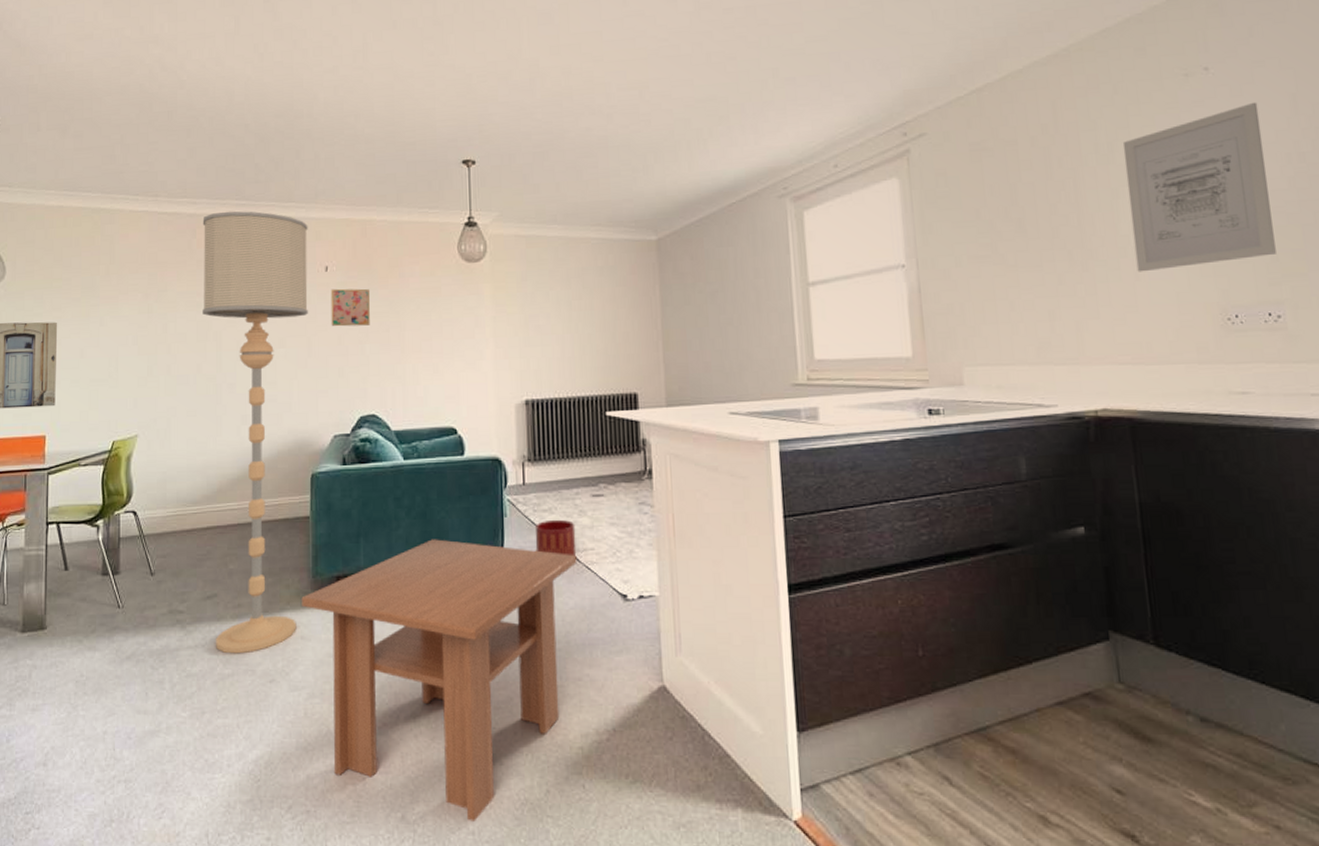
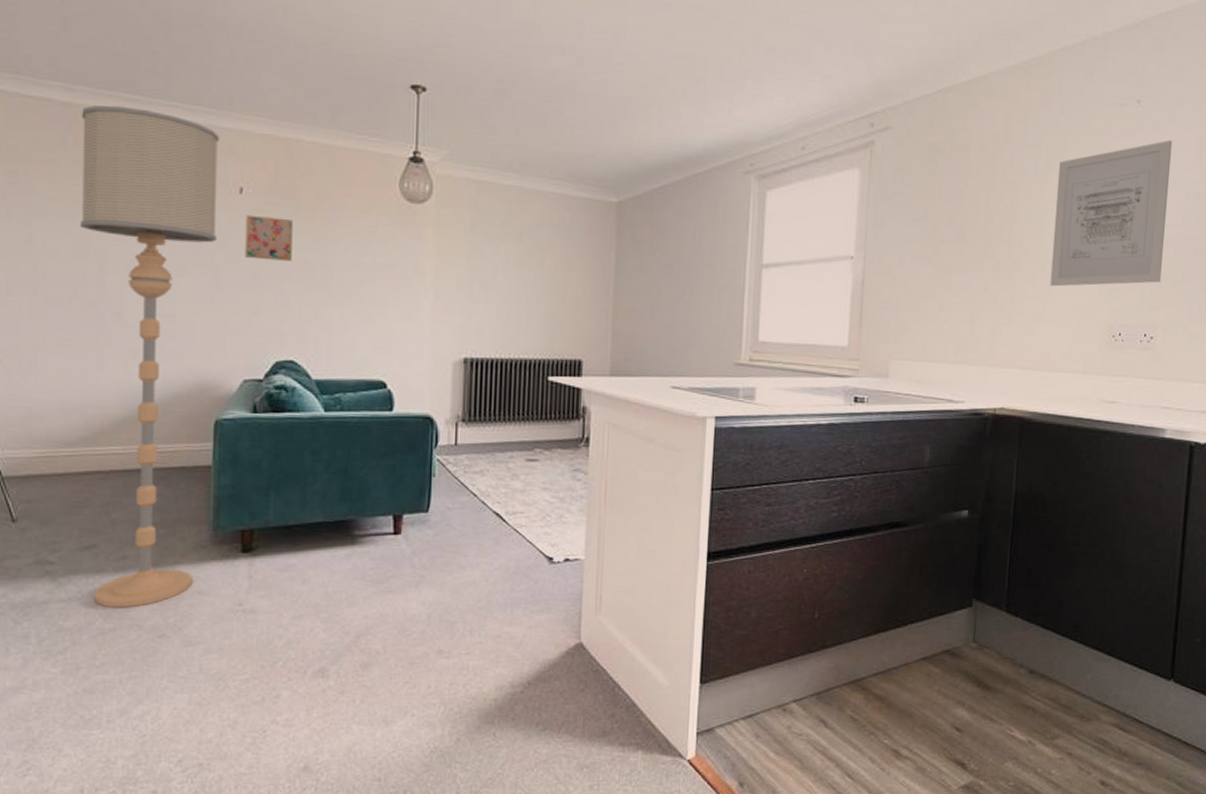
coffee table: present [301,539,577,822] -> none [199,496,506,769]
planter: present [535,519,577,557] -> none [463,481,507,519]

